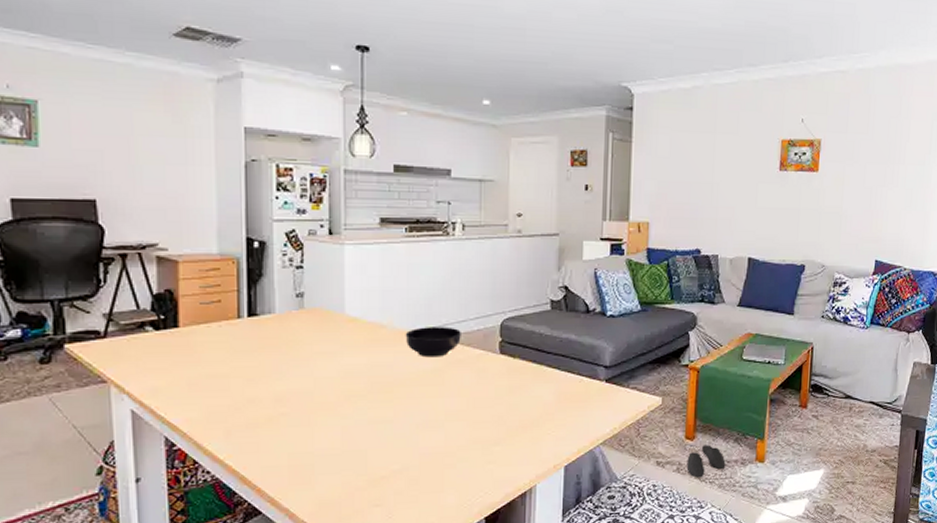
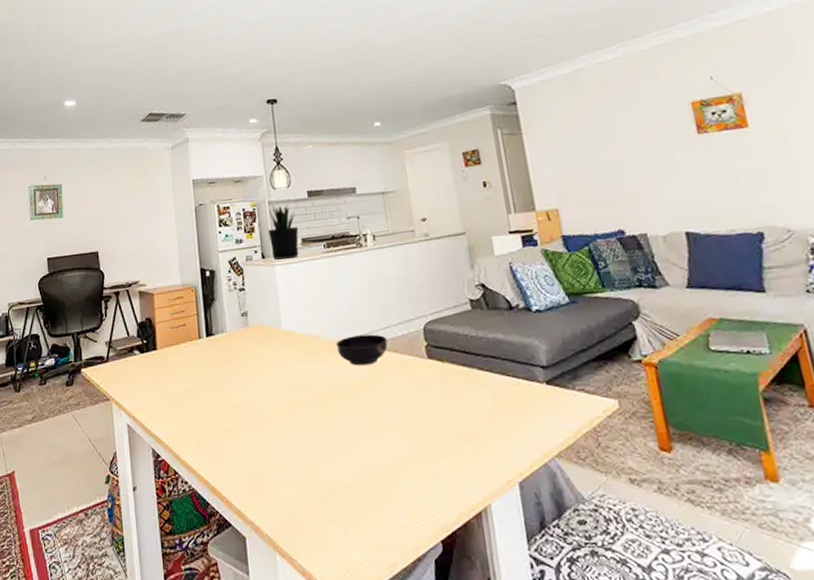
planter: none [339,173,378,238] -> present [267,203,299,260]
slippers: present [686,444,726,478] -> none [668,458,725,501]

